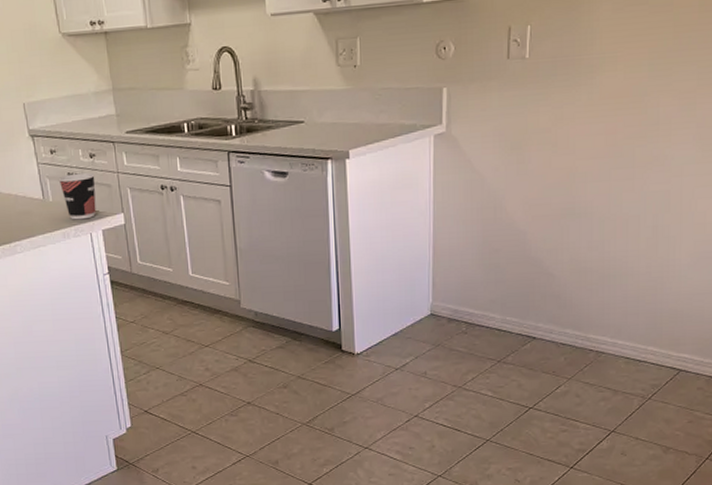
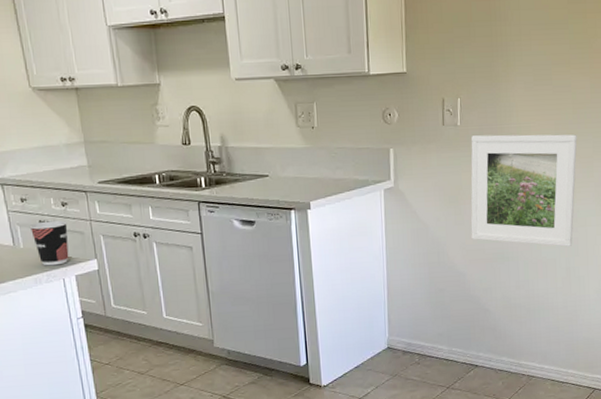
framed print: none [535,64,677,201] -> present [470,134,577,247]

